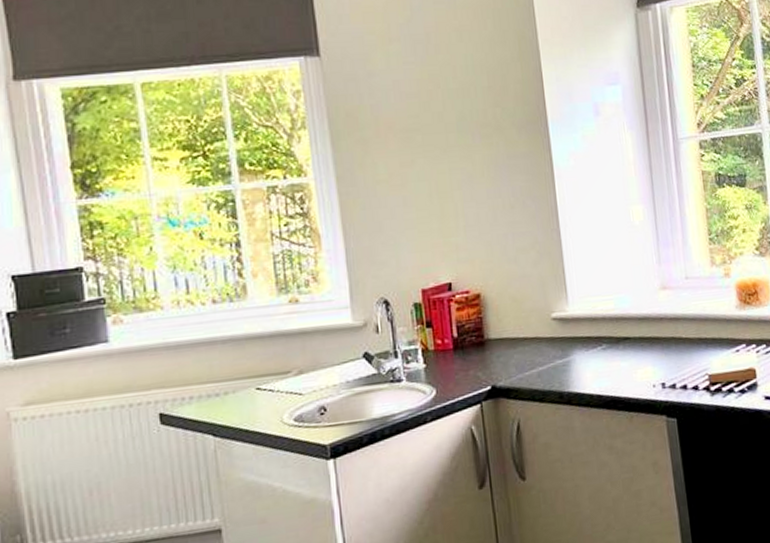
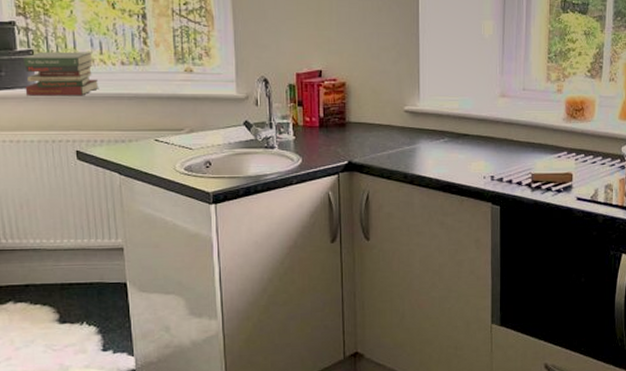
books: none [91,292,186,354] -> present [22,51,99,96]

